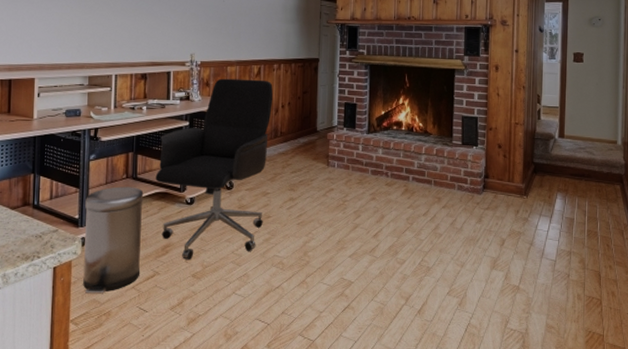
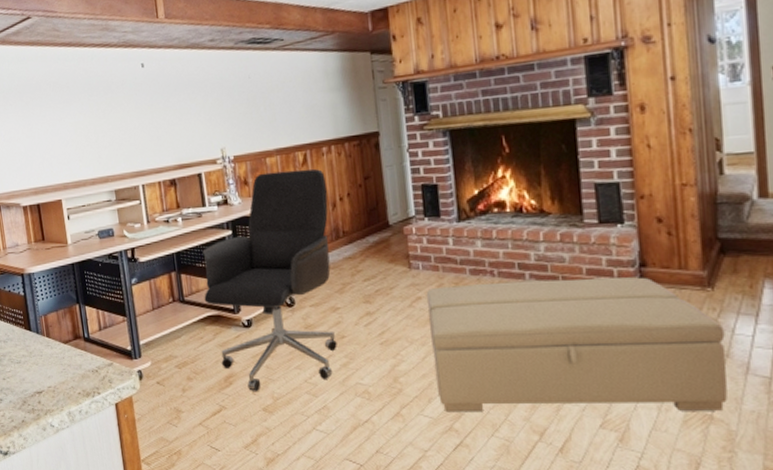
pedal bin: present [83,186,144,294] -> none [134,311,205,431]
ottoman: none [336,181,531,283] -> present [426,277,727,413]

